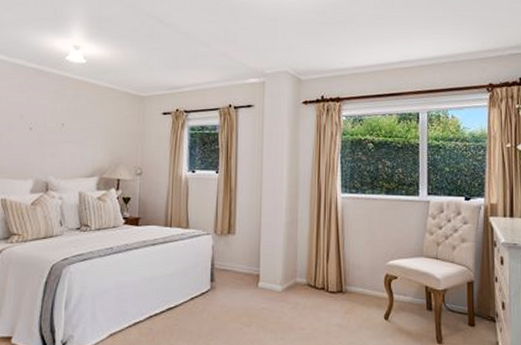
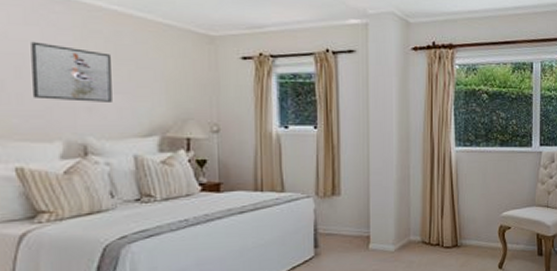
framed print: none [19,104,71,149] -> present [31,41,112,102]

